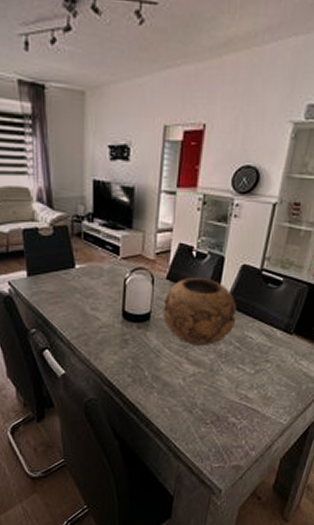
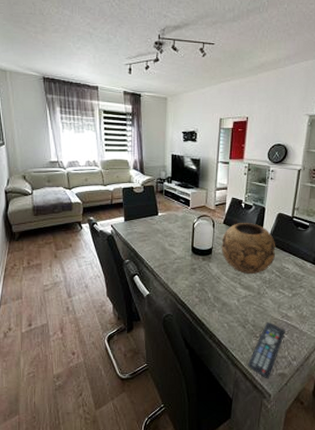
remote control: none [194,404,244,473] -> present [248,321,285,379]

